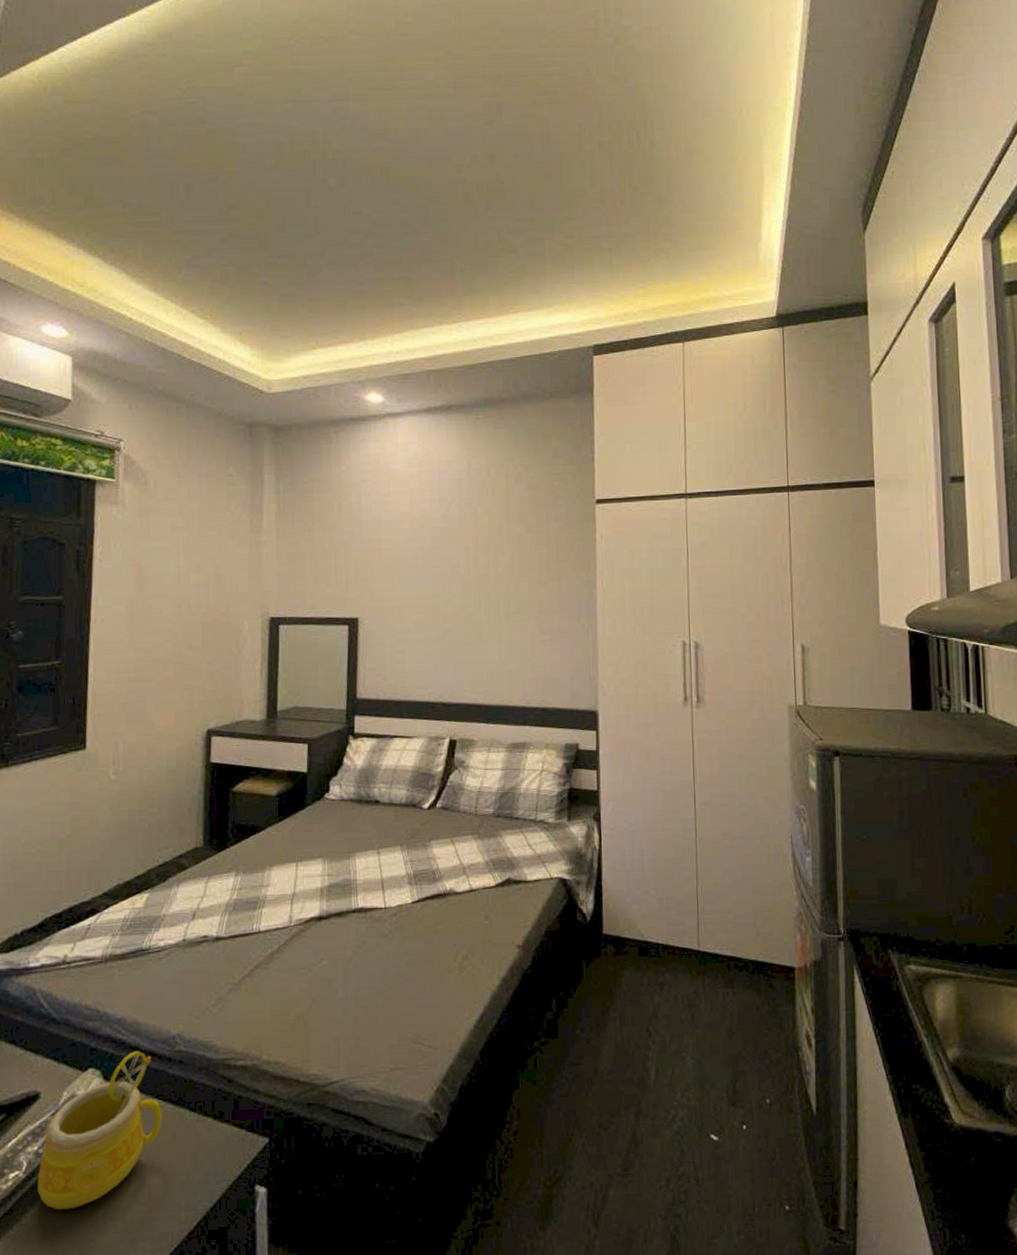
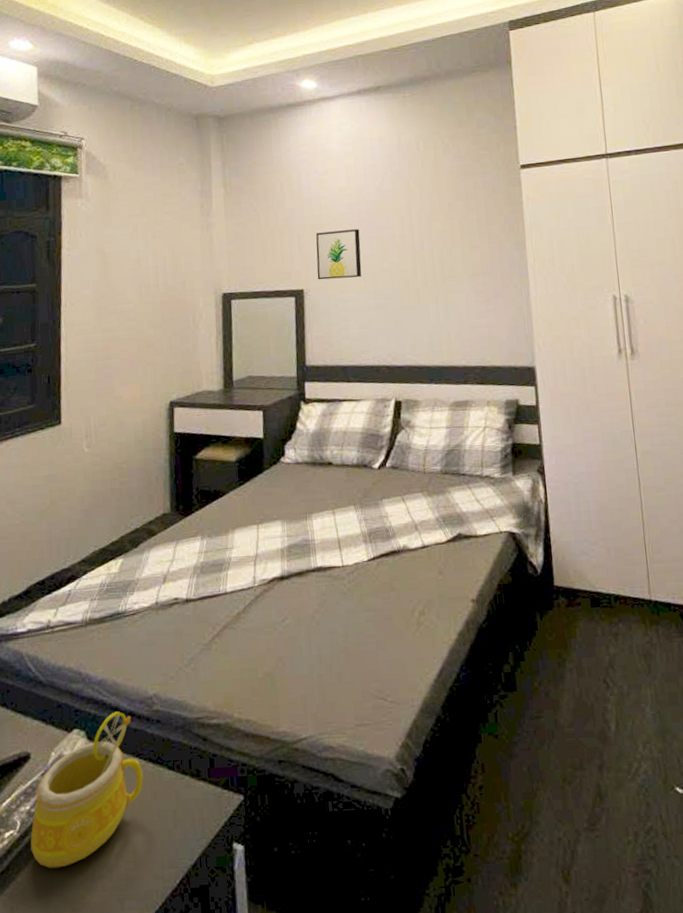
wall art: none [373,557,422,609] -> present [316,229,362,280]

